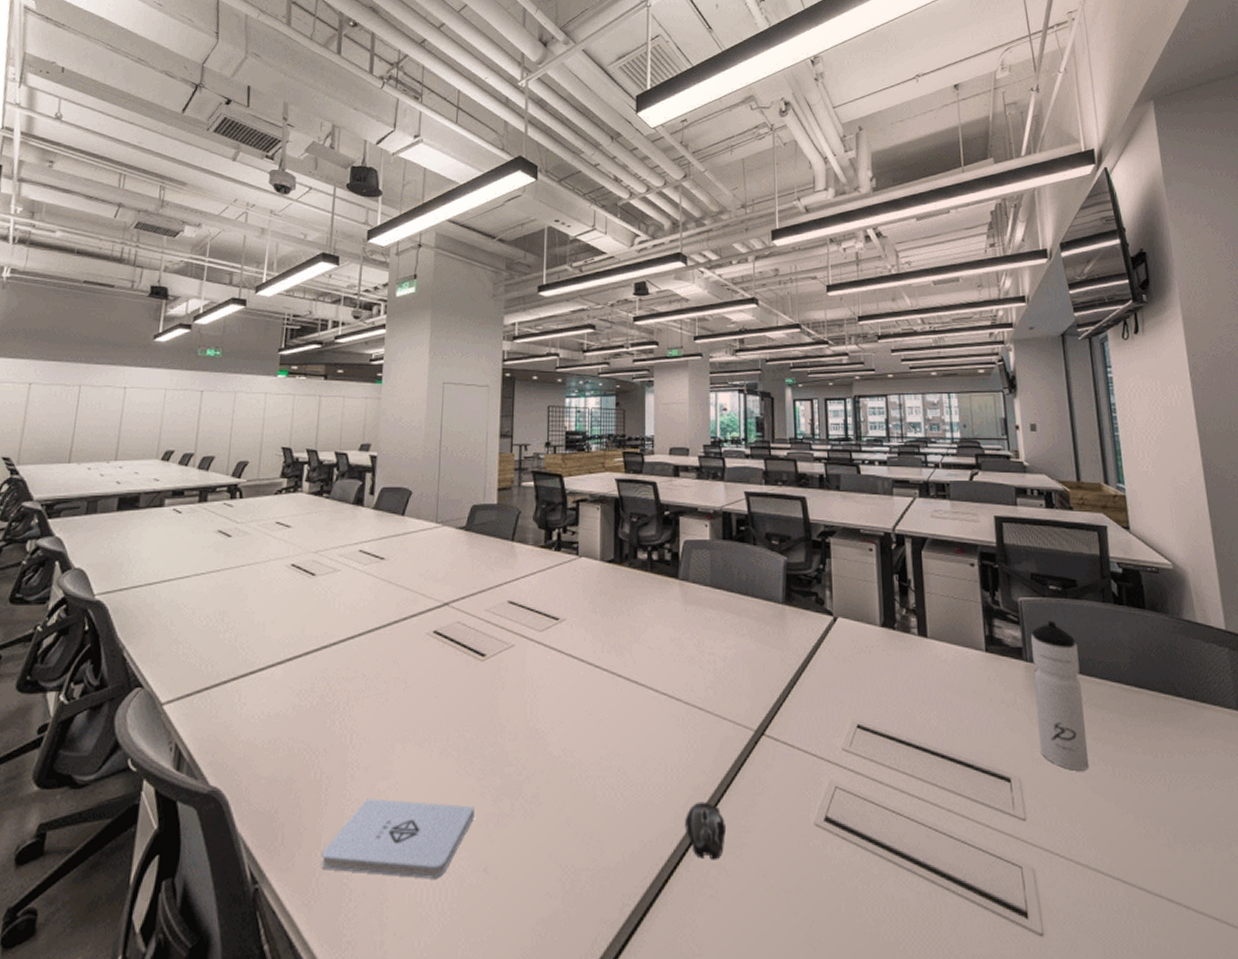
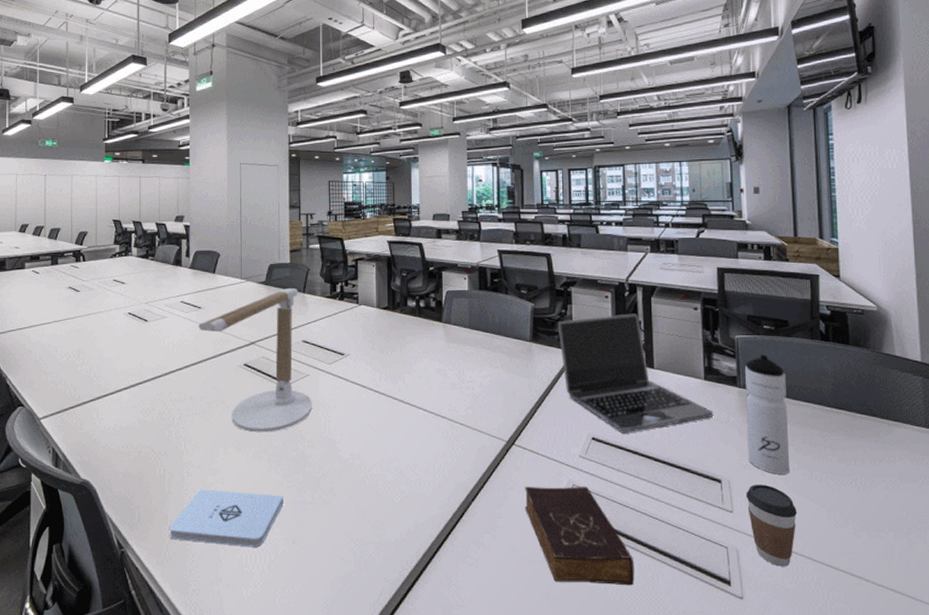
desk lamp: none [379,534,518,721] -> present [198,287,313,433]
computer mouse: present [685,801,725,860] -> none [450,494,483,538]
book: none [776,788,913,922] -> present [524,486,635,586]
laptop: none [814,570,999,720] -> present [557,313,714,434]
coffee cup: none [1040,783,1101,891] -> present [746,484,797,567]

